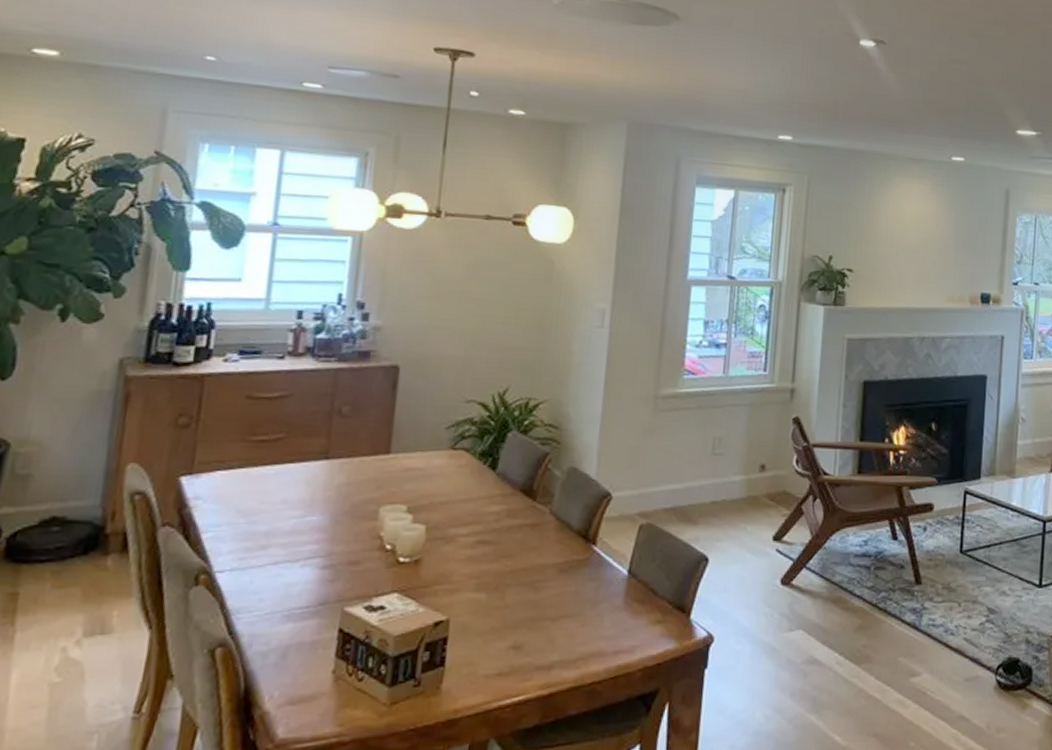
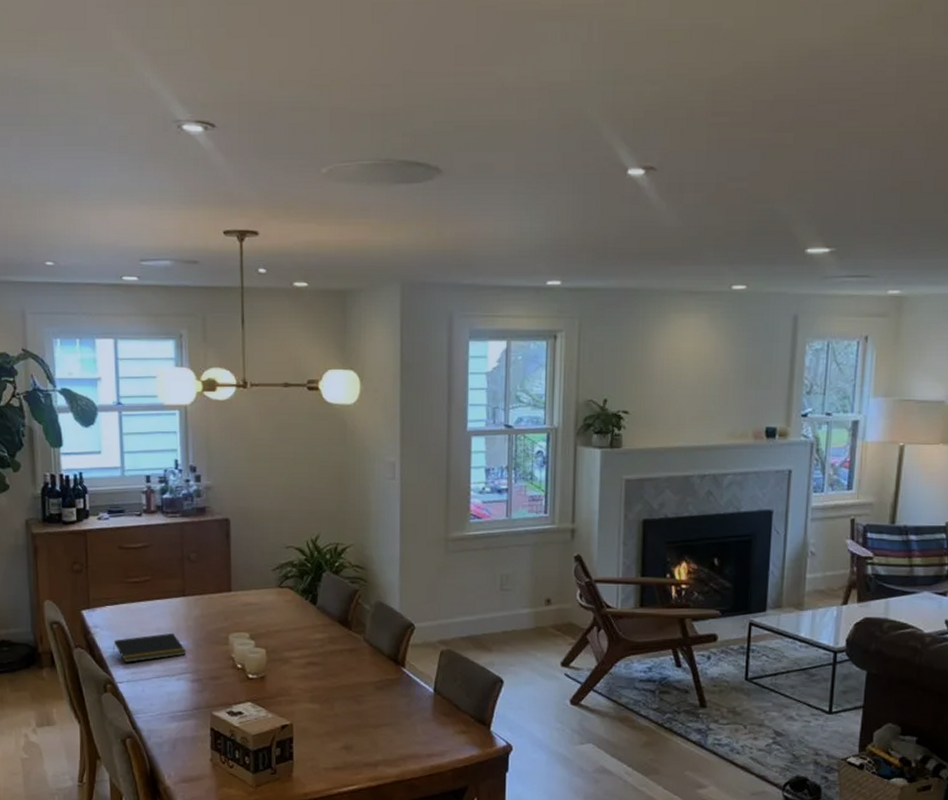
notepad: none [217,505,320,545] -> present [113,632,187,662]

